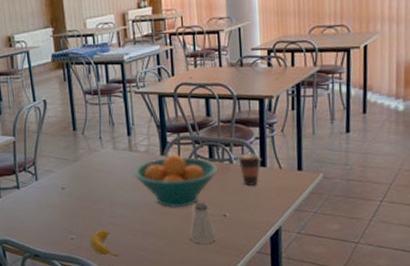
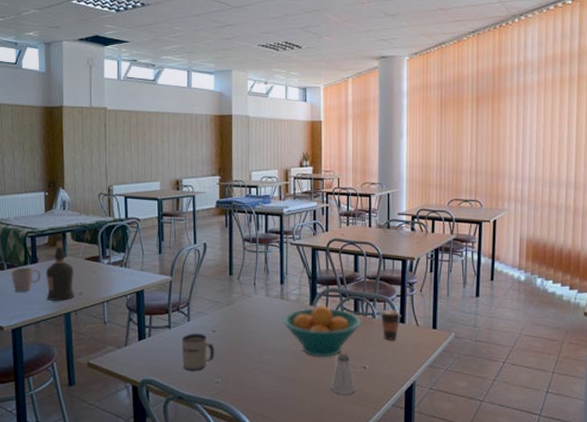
mug: none [31,191,67,230] -> present [181,333,215,371]
banana: present [90,229,119,257] -> none [235,374,262,404]

